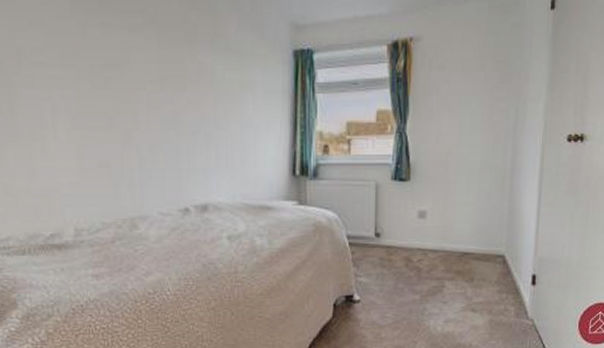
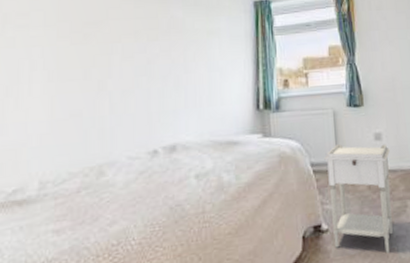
nightstand: none [362,219,435,328] -> present [324,144,393,253]

